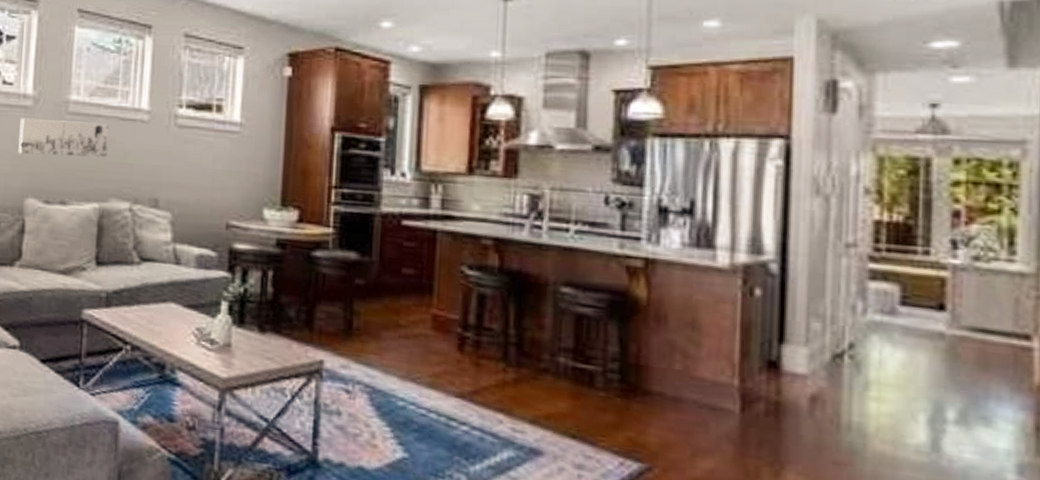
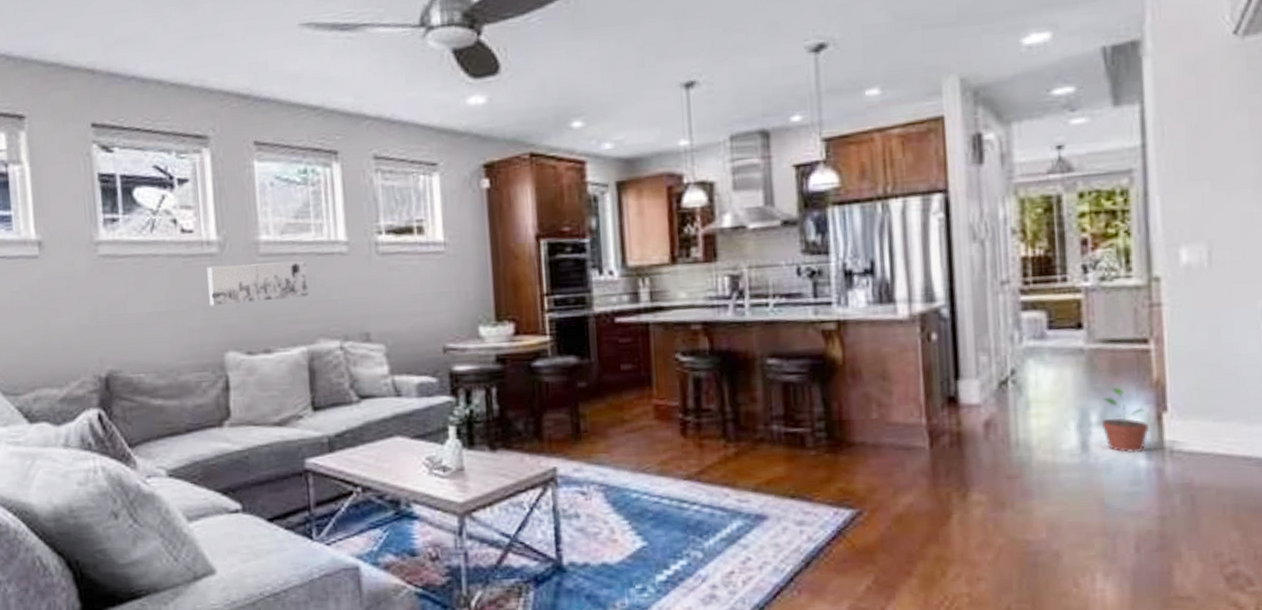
potted plant: none [959,382,1023,465] -> present [1101,386,1149,454]

